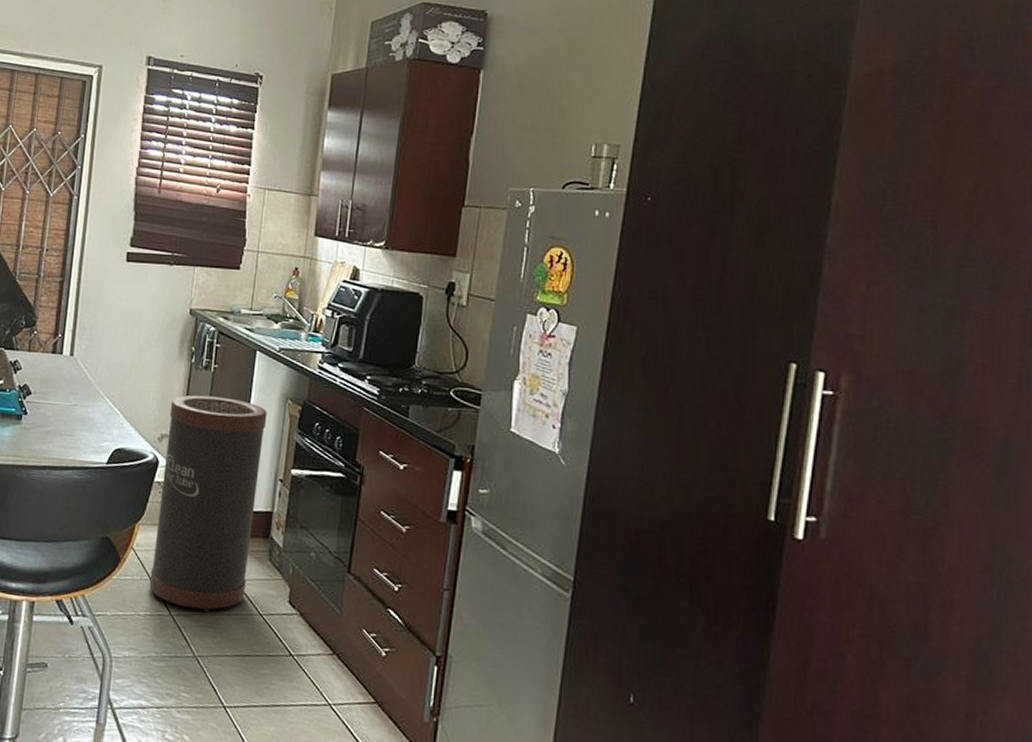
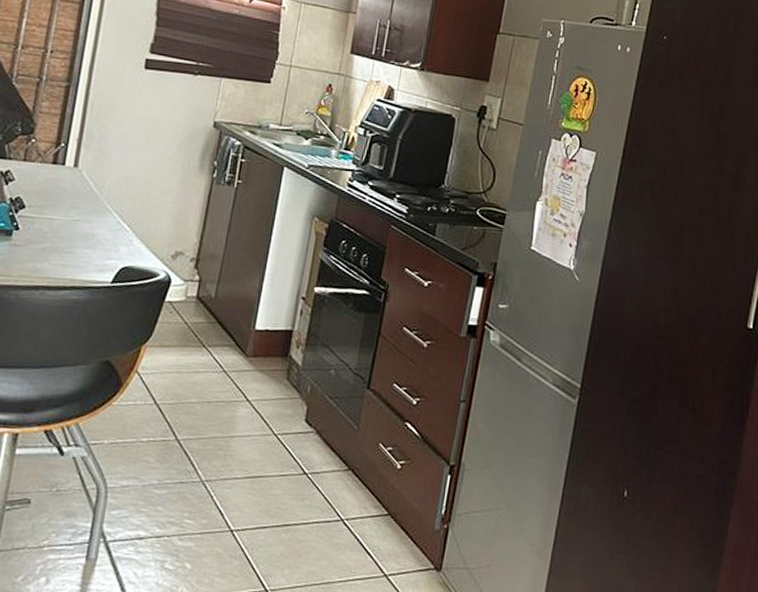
trash can: present [149,395,267,613] -> none [154,211,292,436]

